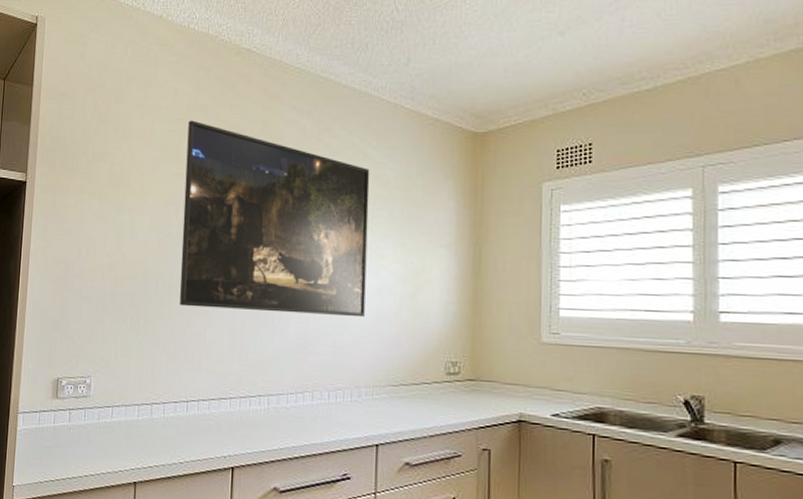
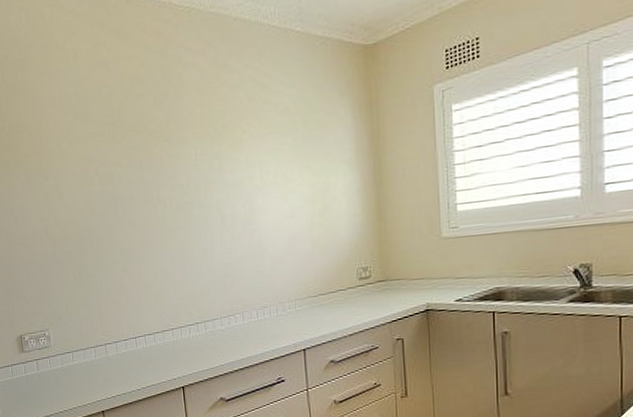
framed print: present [180,120,370,318] -> none [92,78,280,256]

